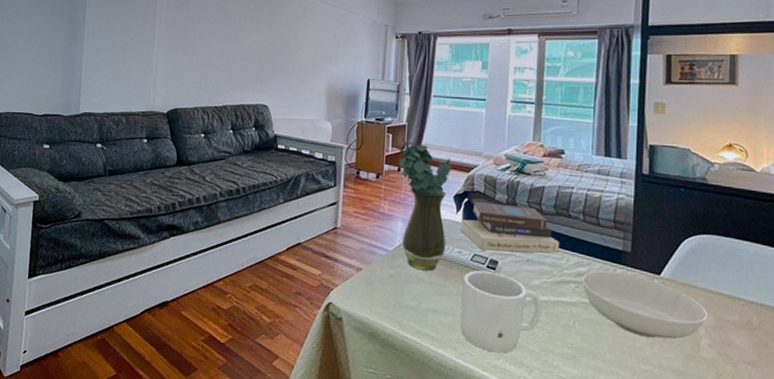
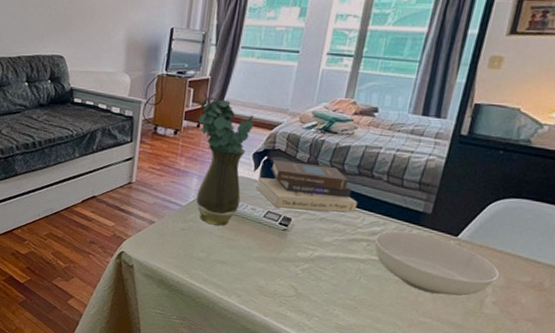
mug: present [460,270,543,353] -> none [246,226,331,302]

